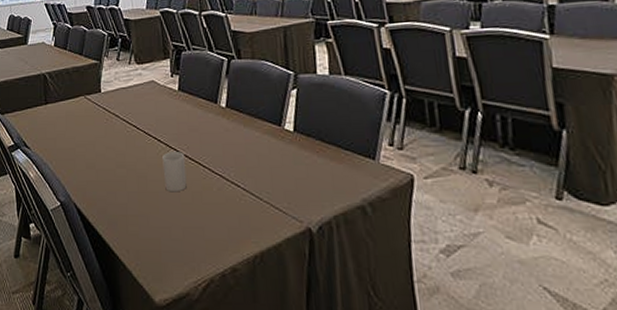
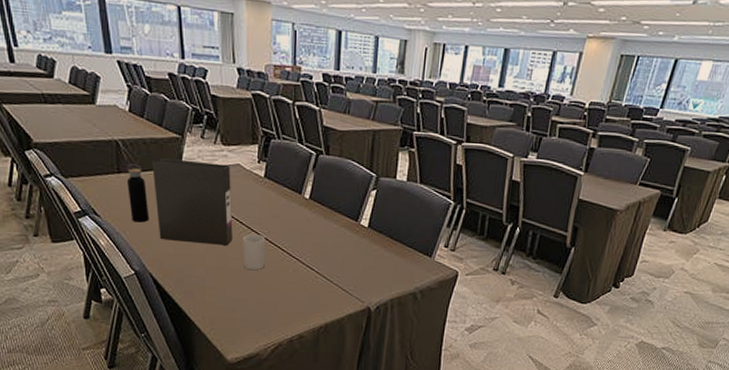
water bottle: none [53,94,73,151] -> present [127,164,149,223]
binder: none [74,82,152,167] -> present [152,158,233,246]

